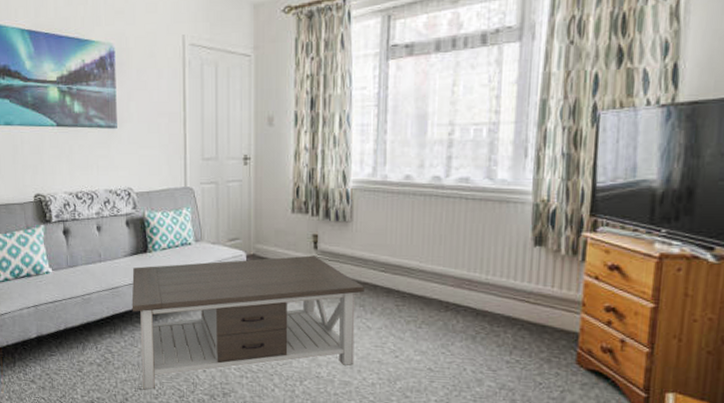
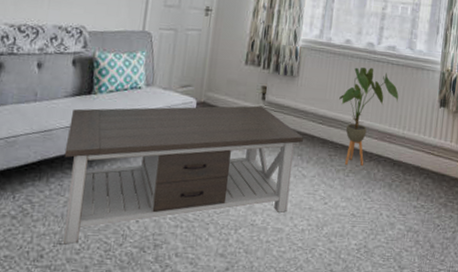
house plant: none [403,205,477,317] -> present [339,67,399,166]

